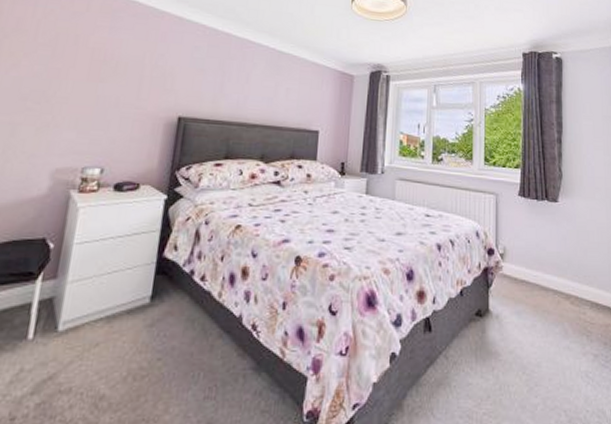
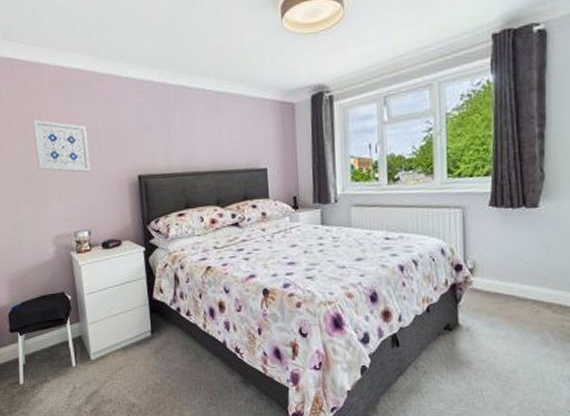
wall art: none [57,39,130,104] -> present [33,119,91,172]

